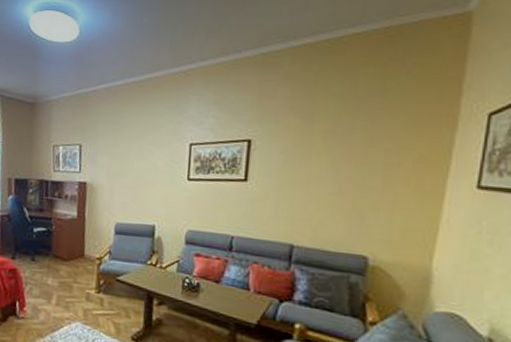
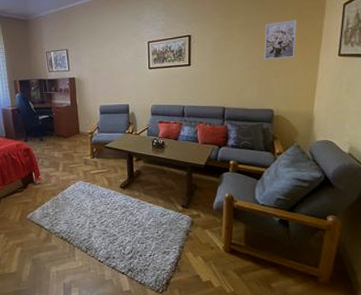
wall art: none [358,130,411,185] -> present [264,20,296,60]

